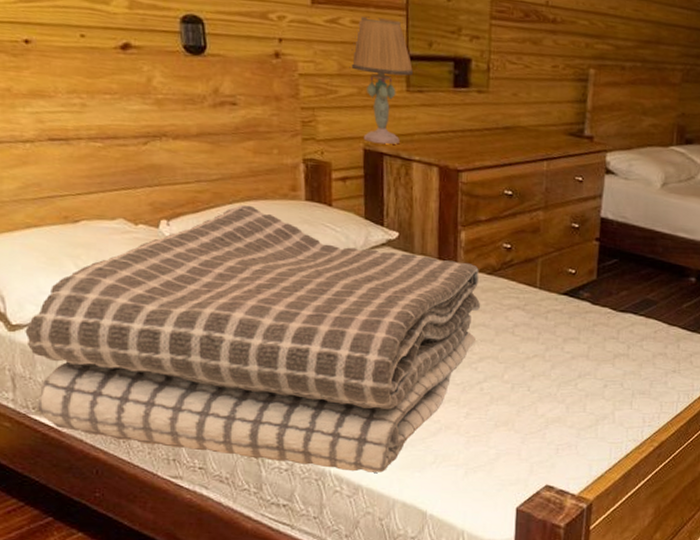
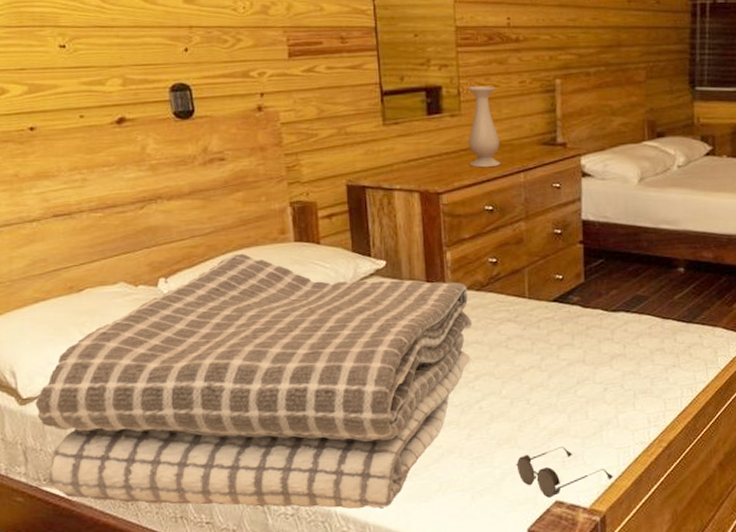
table lamp: present [349,16,414,145] -> none [327,61,389,178]
vase: none [492,63,527,151] -> present [468,86,502,168]
sunglasses: none [511,434,603,482] -> present [516,446,613,498]

